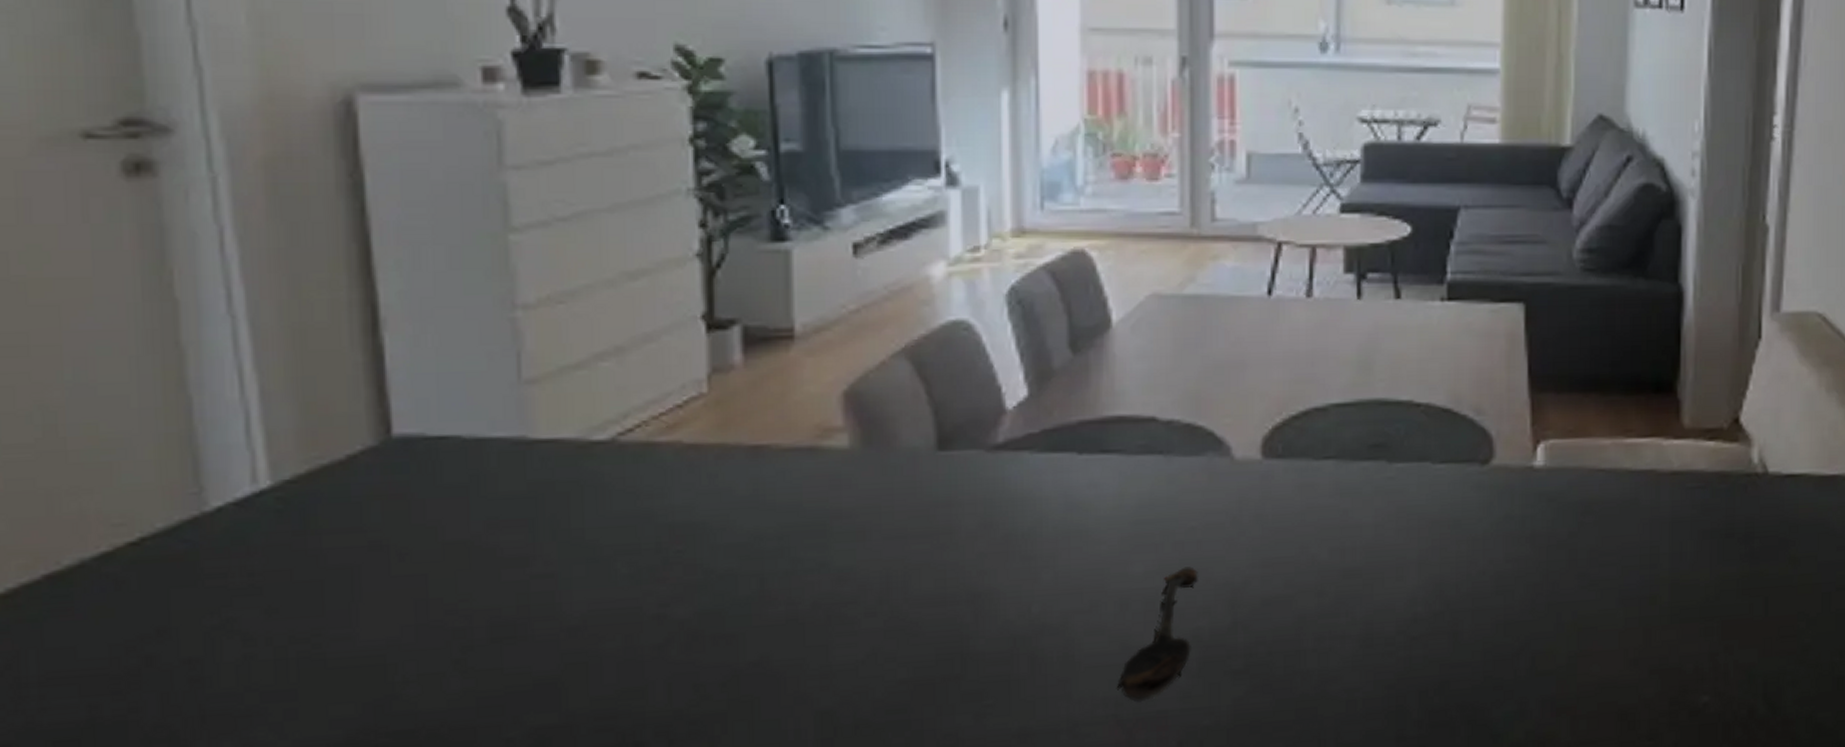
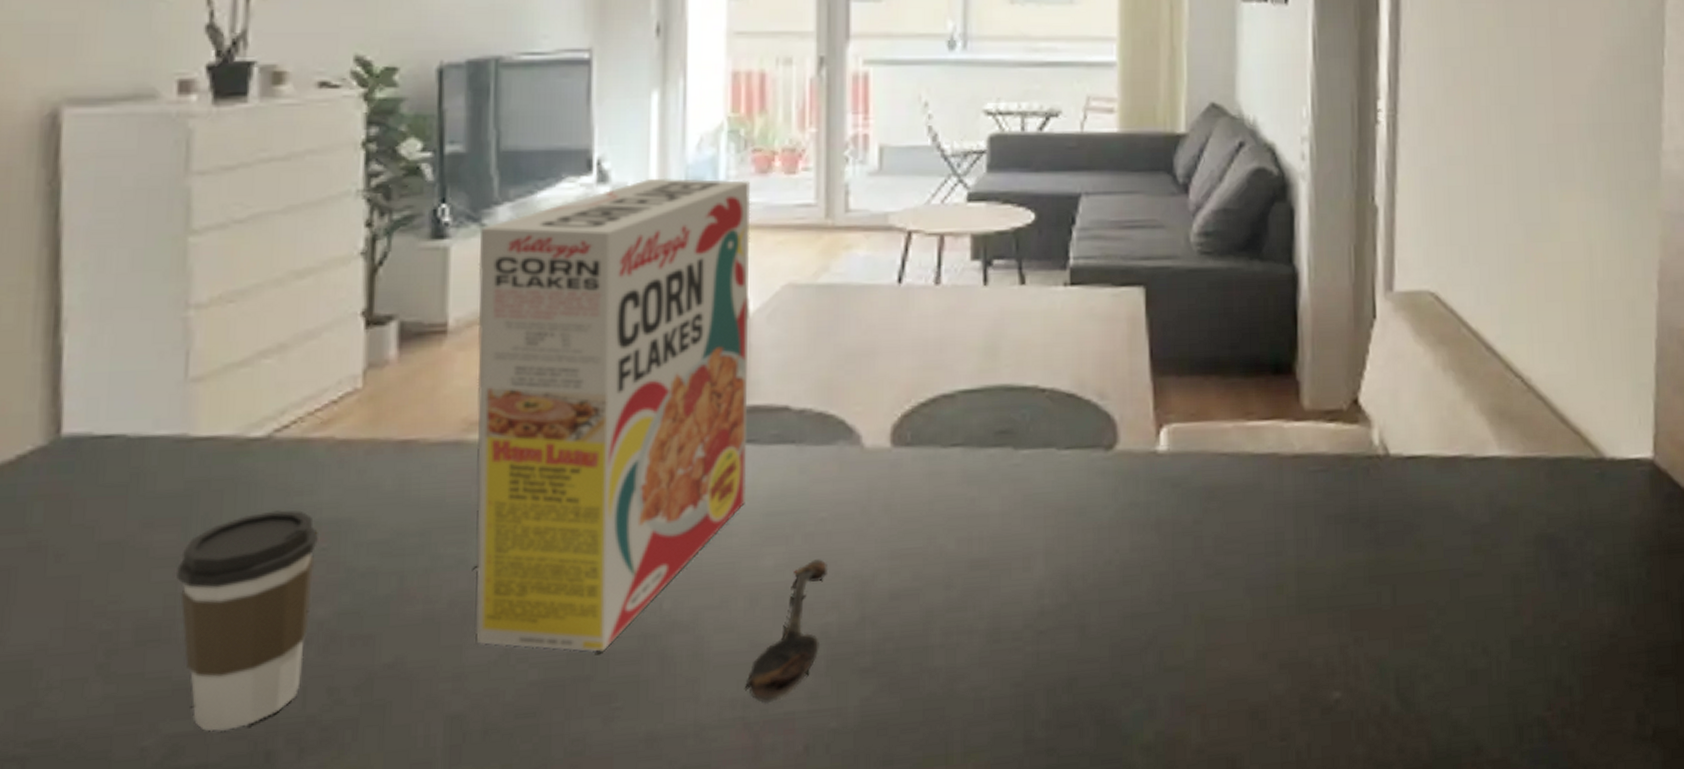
coffee cup: none [526,513,672,724] -> present [175,510,318,732]
cereal box: none [822,182,1114,653] -> present [474,178,751,652]

